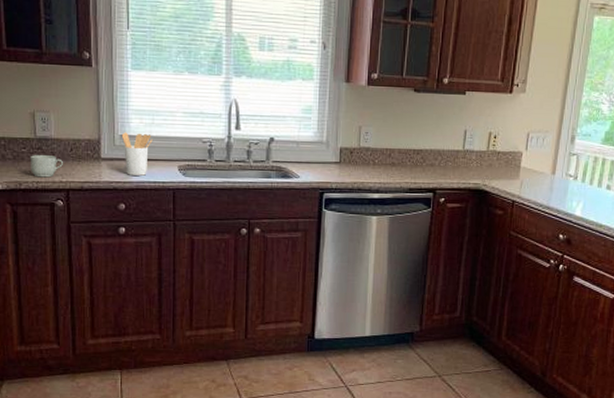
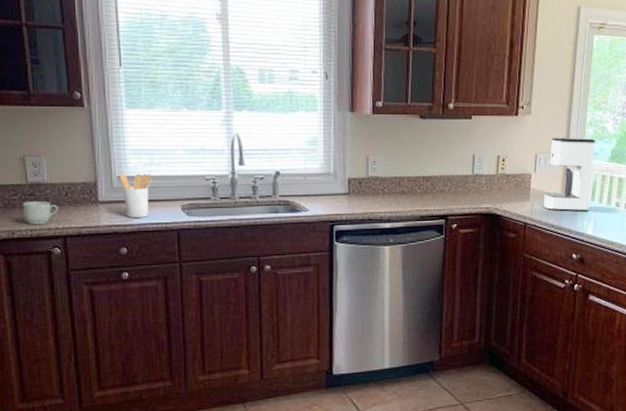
coffee maker: none [532,116,589,193] -> present [543,137,595,212]

